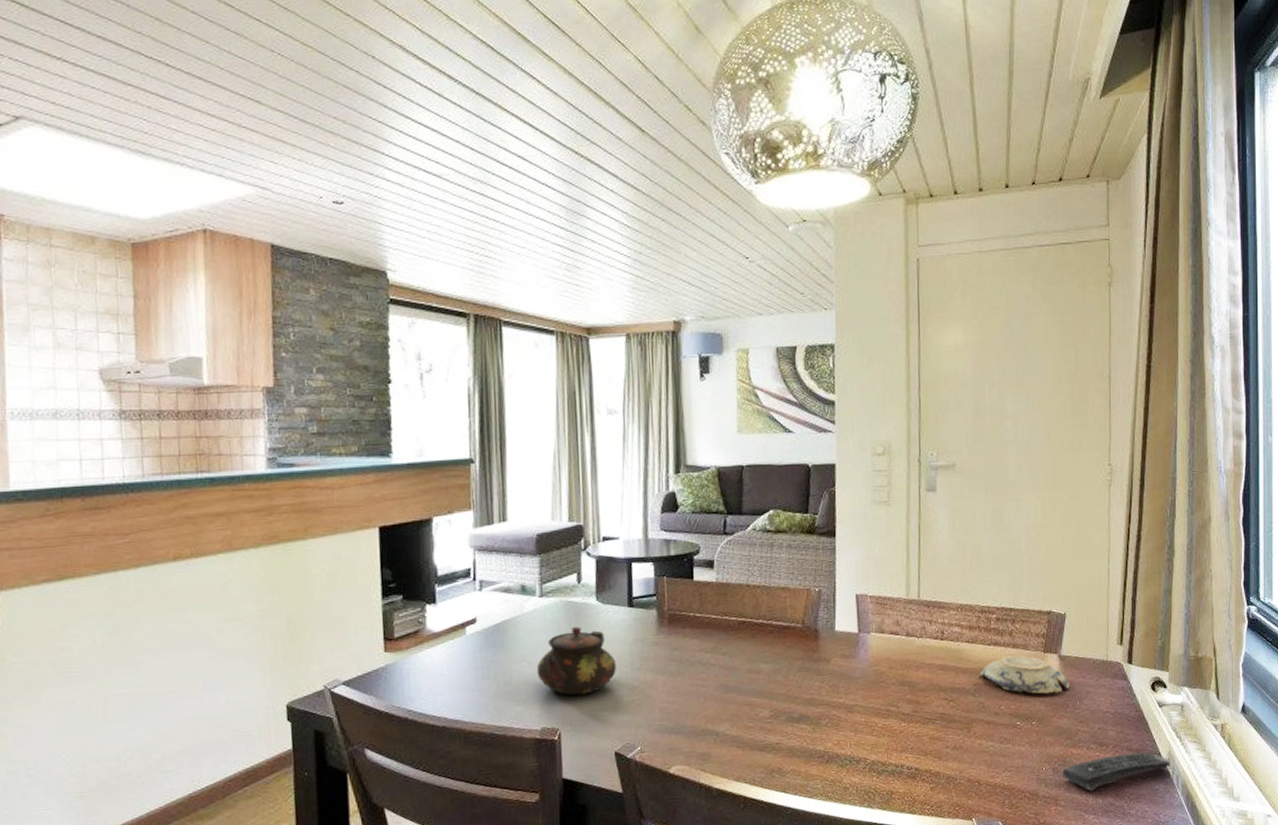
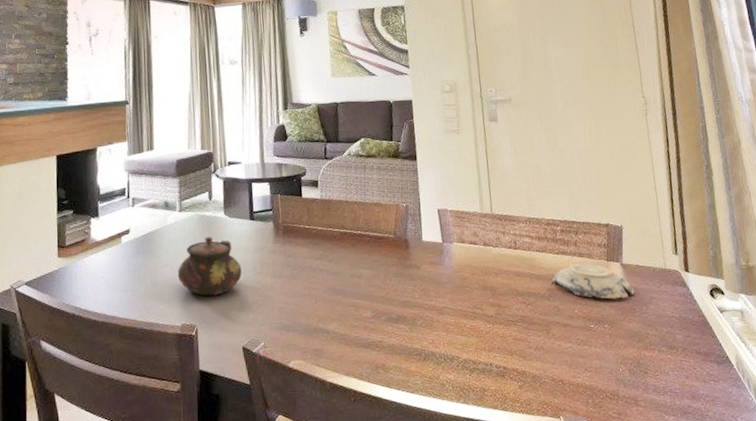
remote control: present [1063,752,1171,791] -> none [639,356,740,393]

